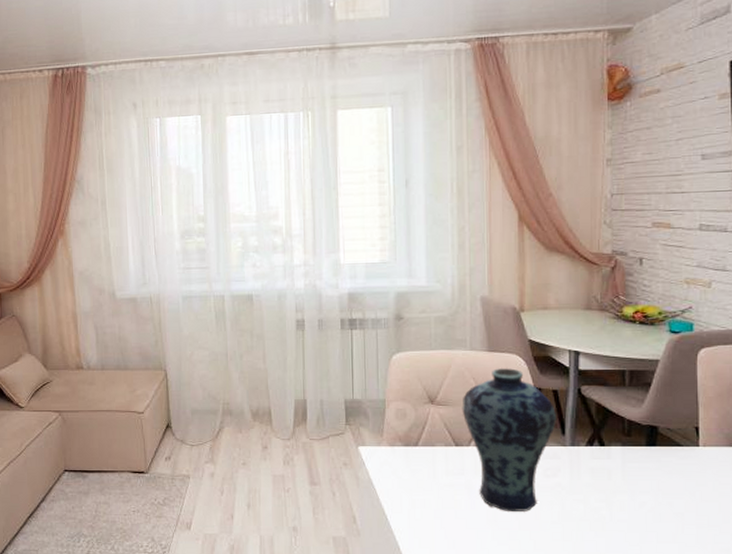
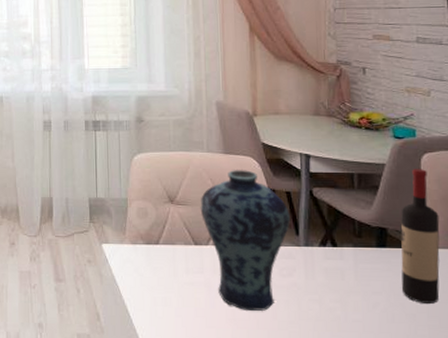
wine bottle: none [670,365,714,502] -> present [401,169,440,304]

